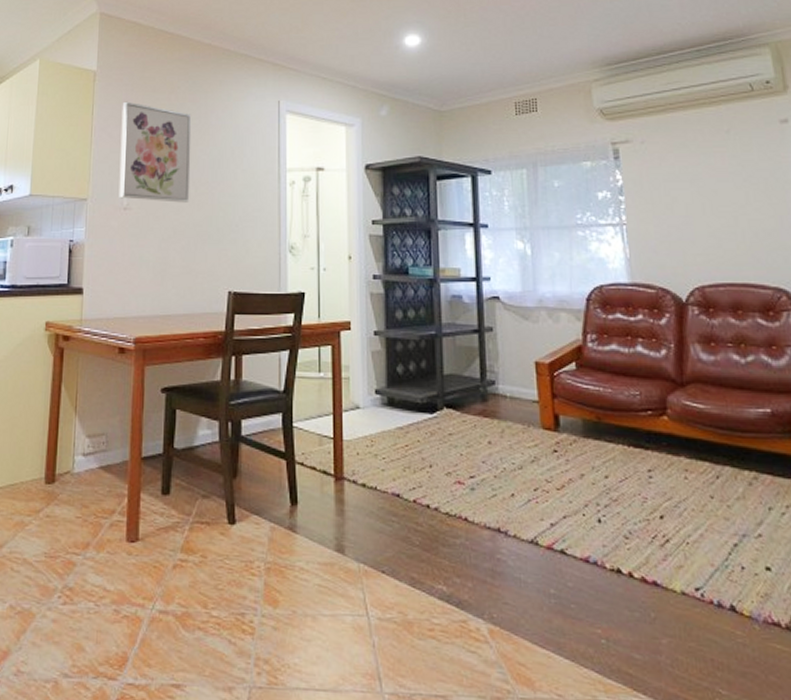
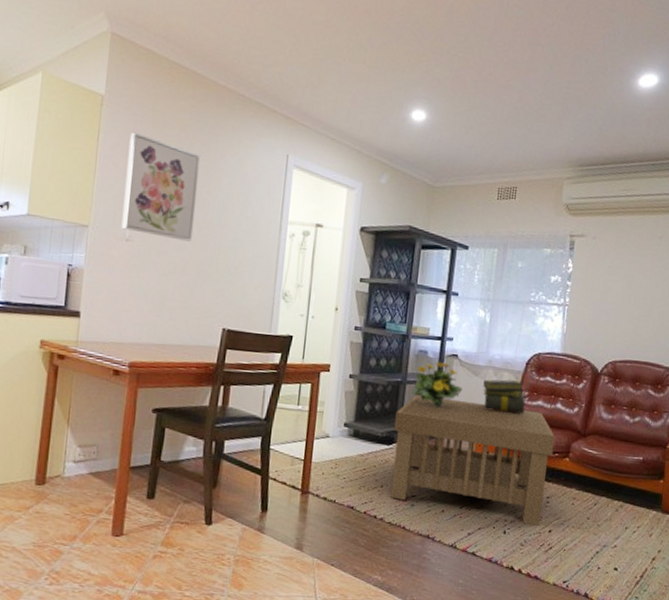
coffee table: none [435,348,647,510] -> present [390,394,555,526]
flowering plant: none [449,307,513,364] -> present [410,362,463,408]
stack of books: none [536,321,595,362] -> present [482,379,526,413]

